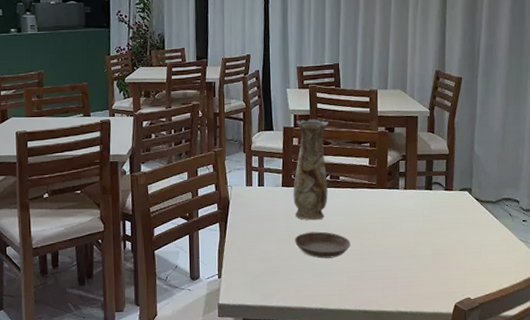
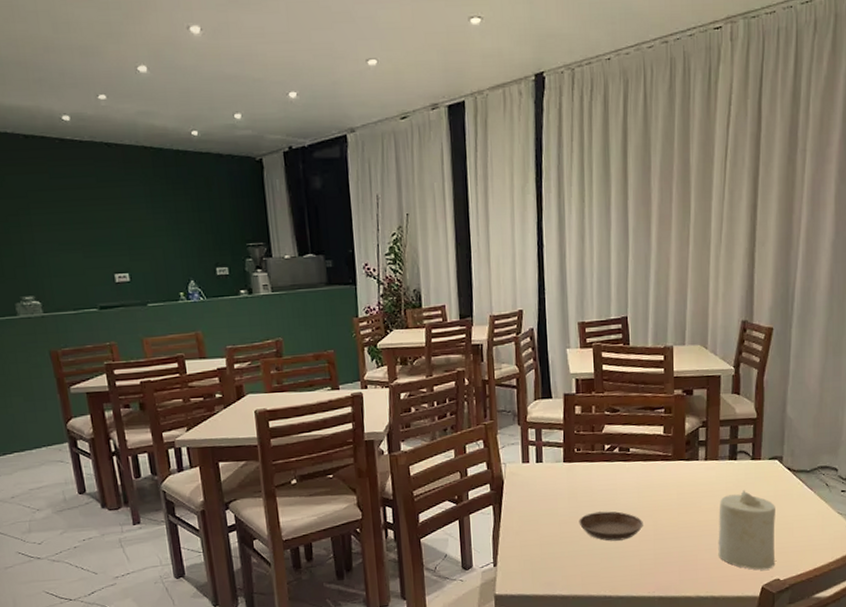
vase: present [293,119,328,221] -> none [576,383,617,500]
candle: none [416,217,467,289] -> present [718,490,776,570]

